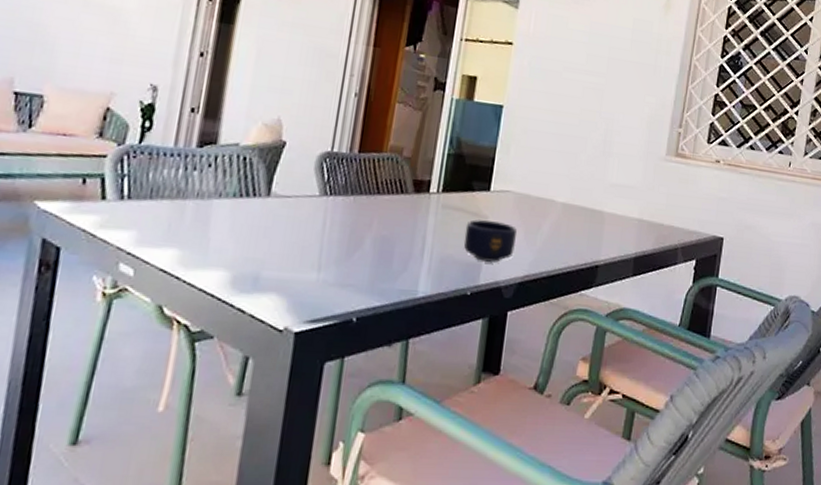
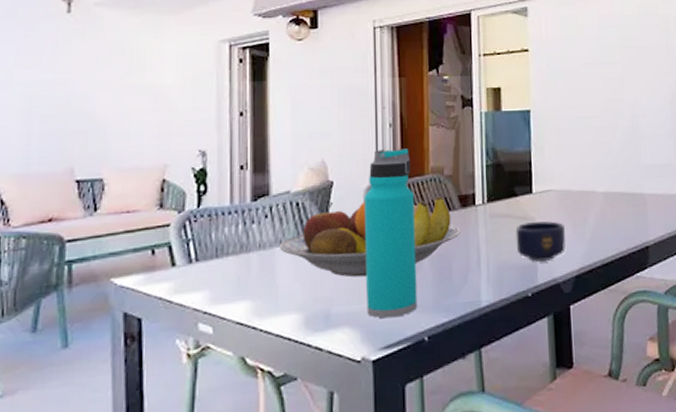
fruit bowl: none [218,162,409,246] -> present [280,196,460,277]
water bottle: none [297,117,371,293] -> present [363,149,418,319]

